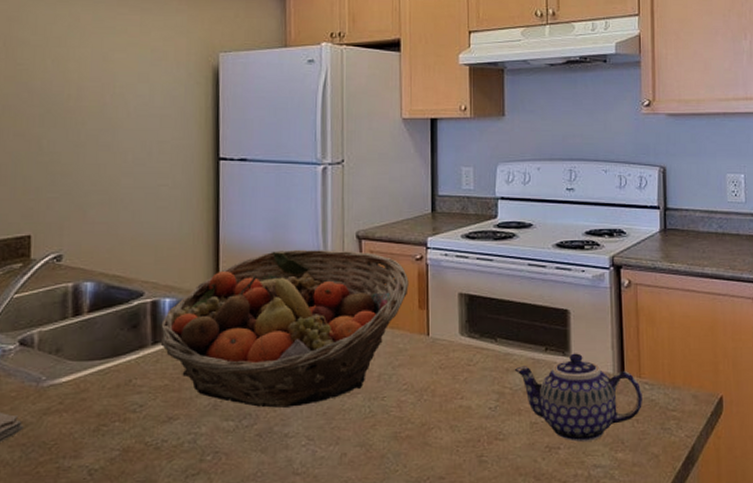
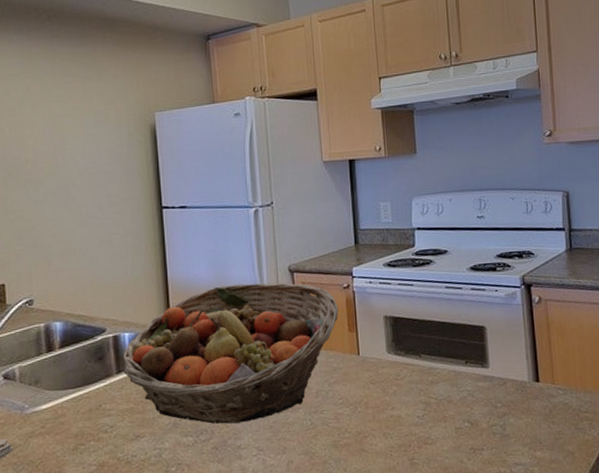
teapot: present [514,353,642,443] -> none [438,364,557,444]

